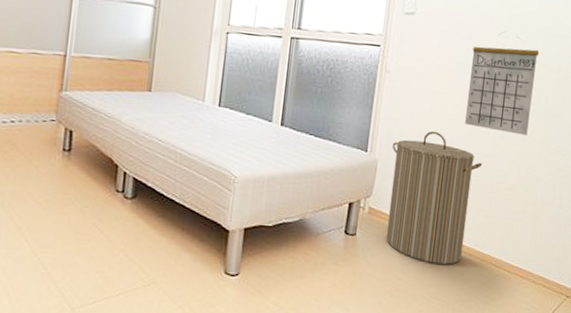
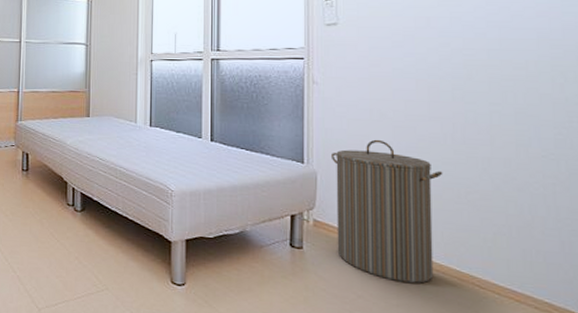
calendar: present [465,31,539,135] -> none [410,31,496,139]

